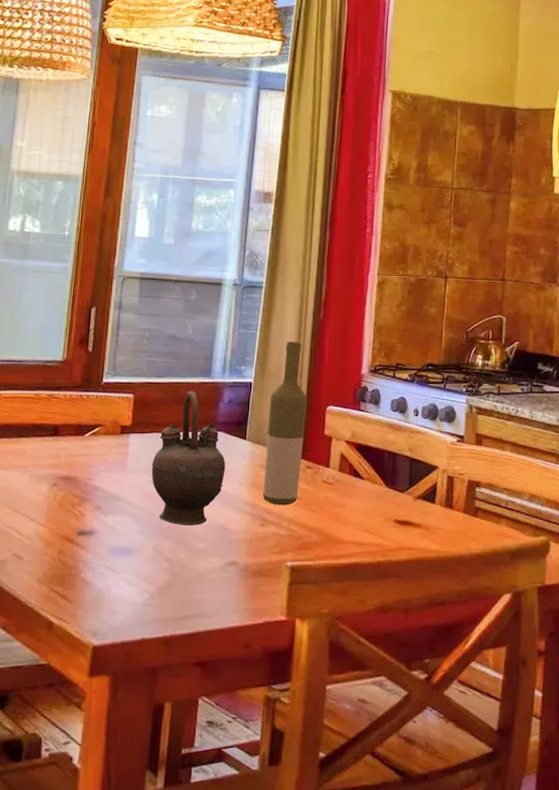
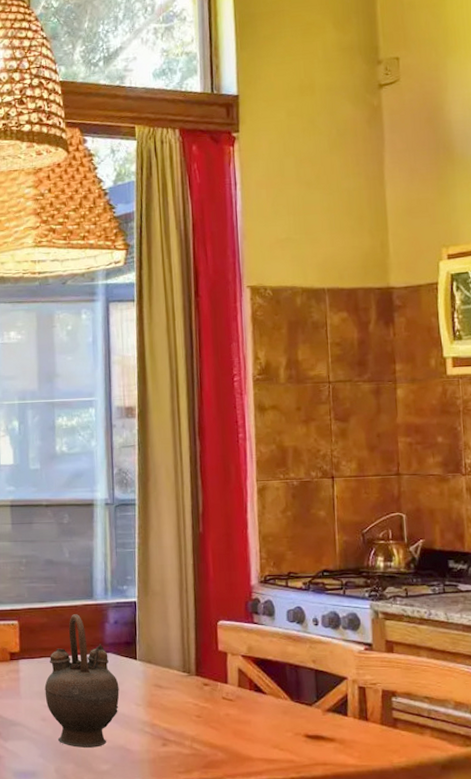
bottle: present [263,341,308,506] -> none [156,557,198,724]

